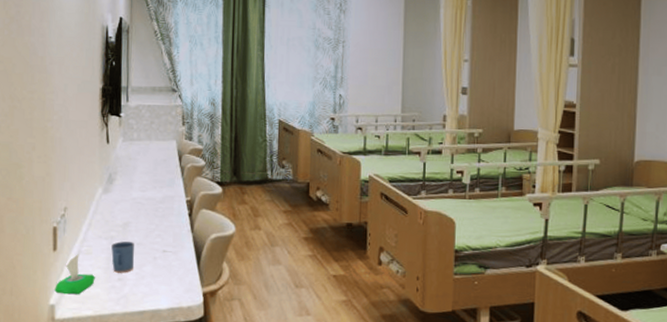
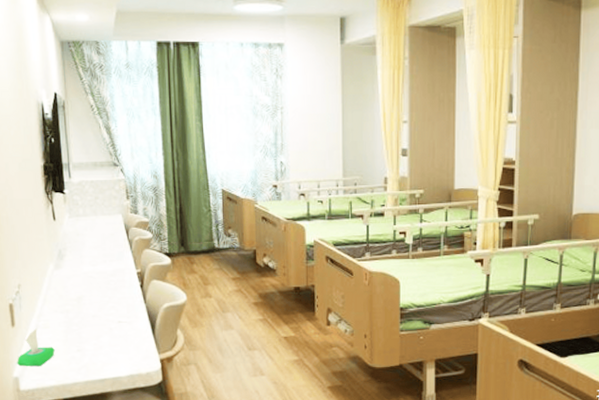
mug: present [111,241,134,273] -> none [68,315,91,344]

